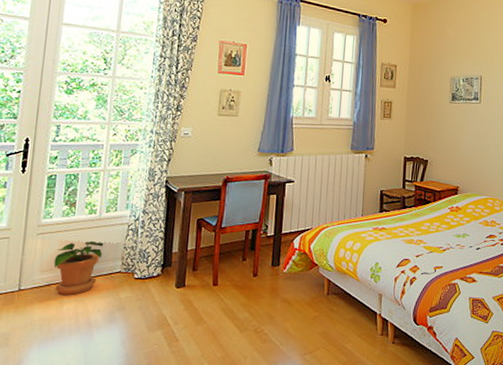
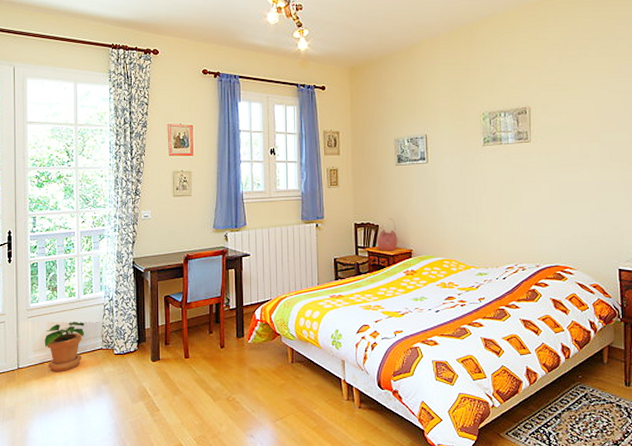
handbag: none [425,153,446,187] -> present [378,217,398,251]

